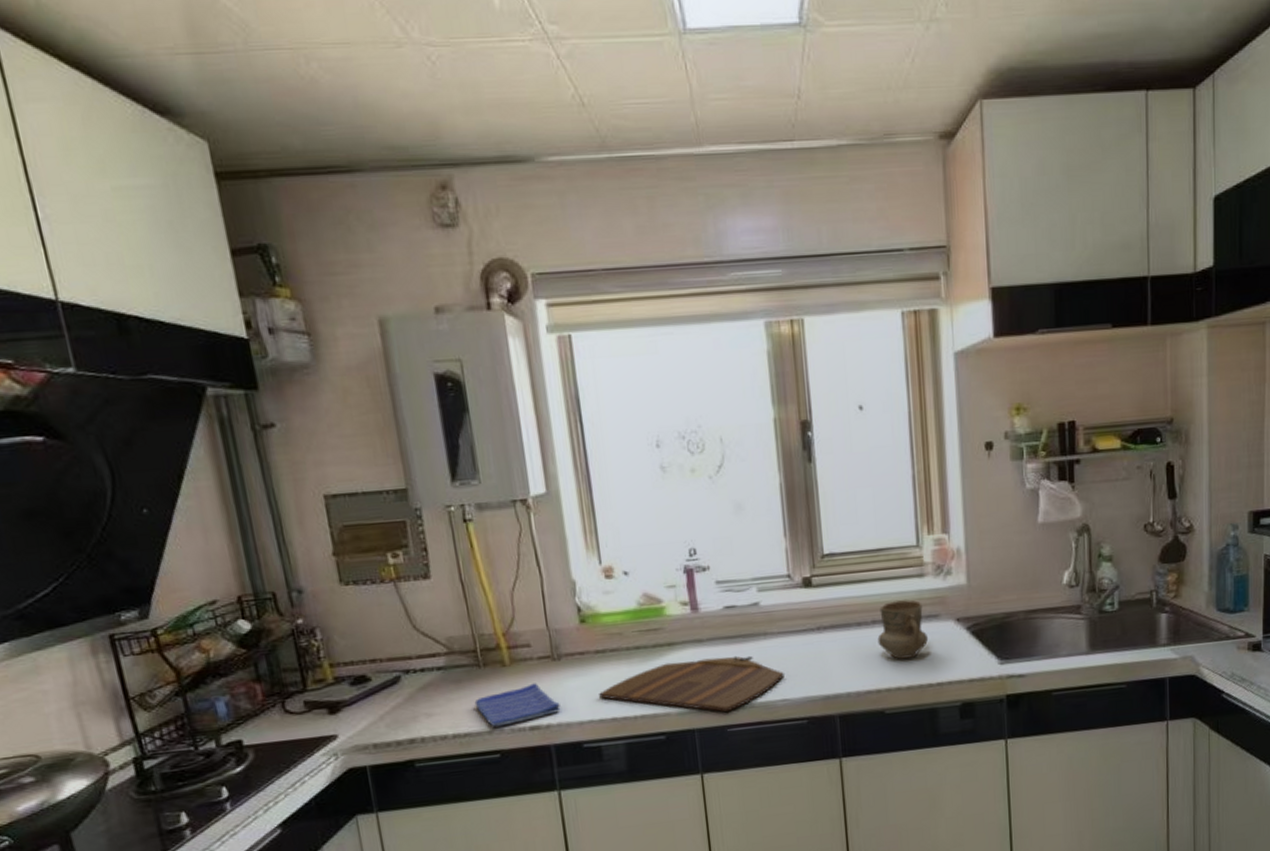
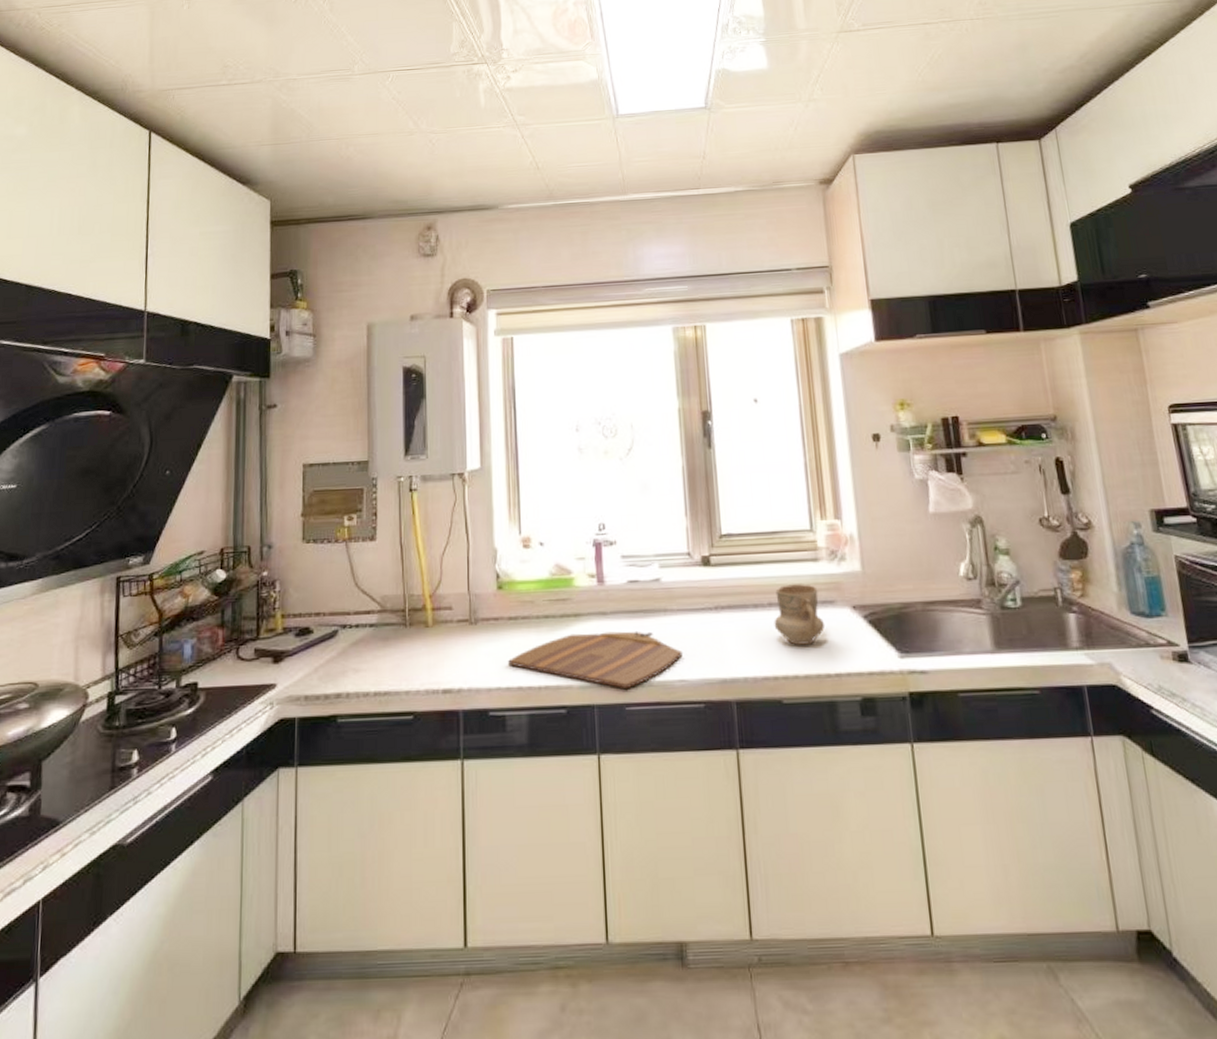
dish towel: present [474,683,561,727] -> none [397,645,472,688]

